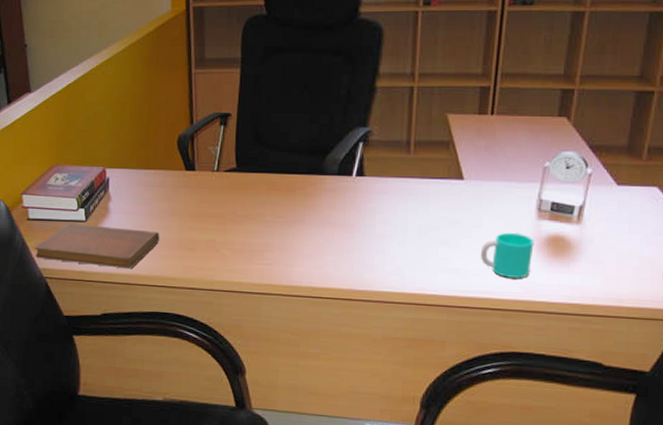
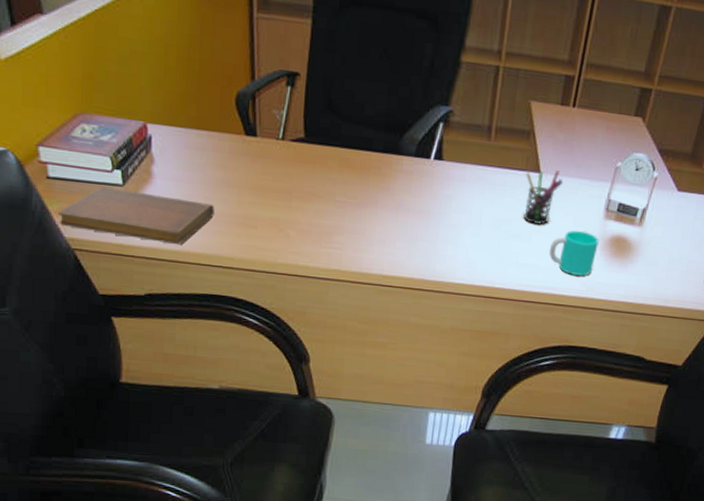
pen holder: none [448,176,489,230] -> present [523,170,564,226]

